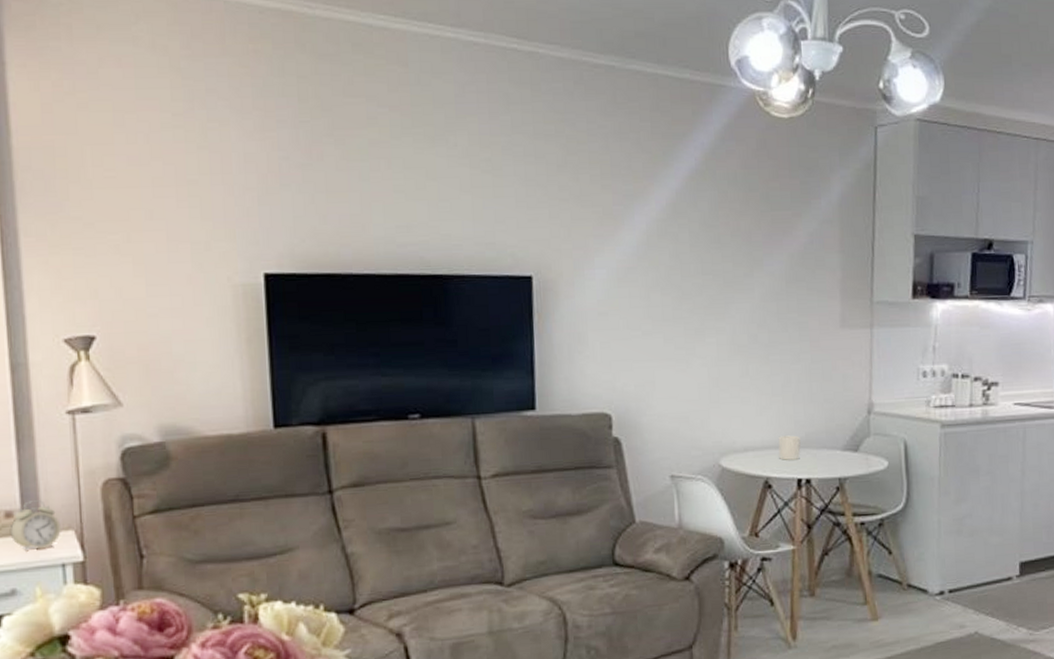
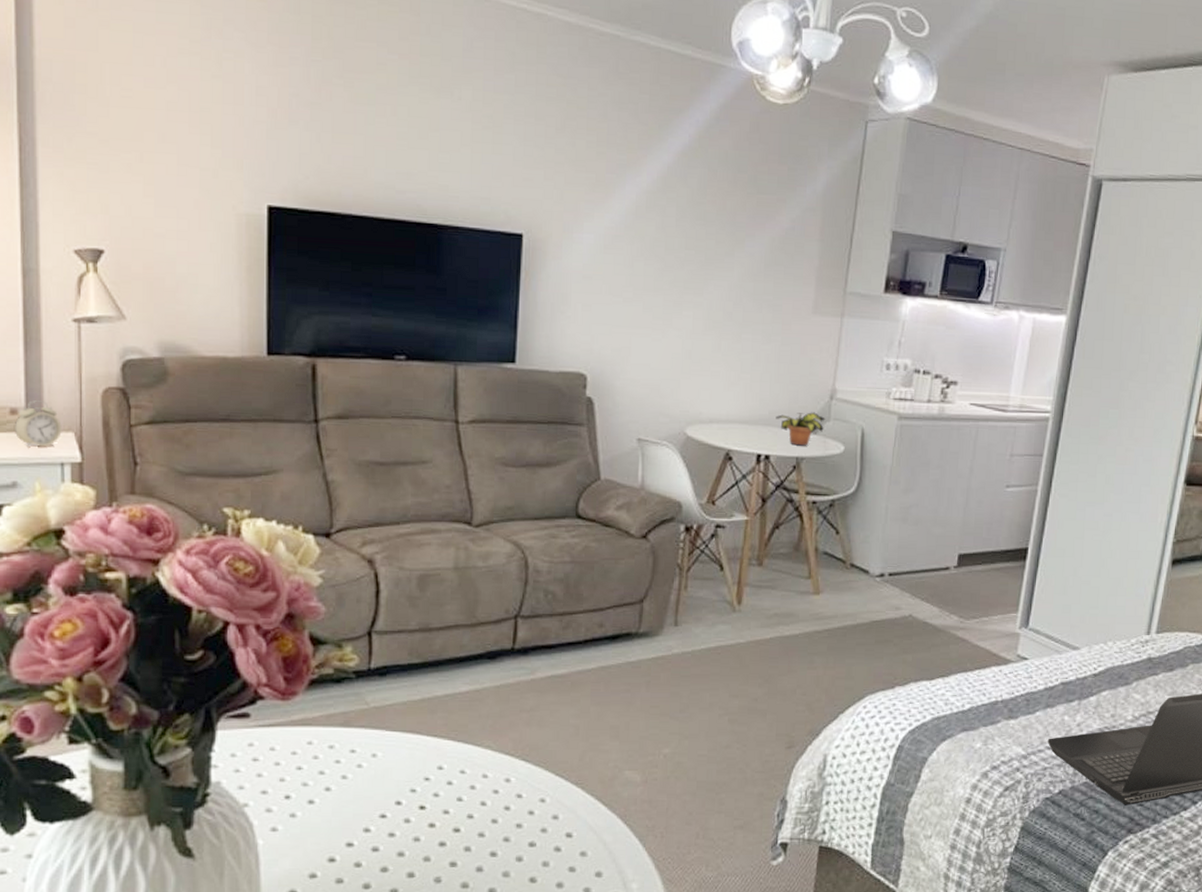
mug: present [778,435,801,460] -> none [742,412,765,436]
flower pot: none [813,429,865,466] -> present [776,412,826,446]

